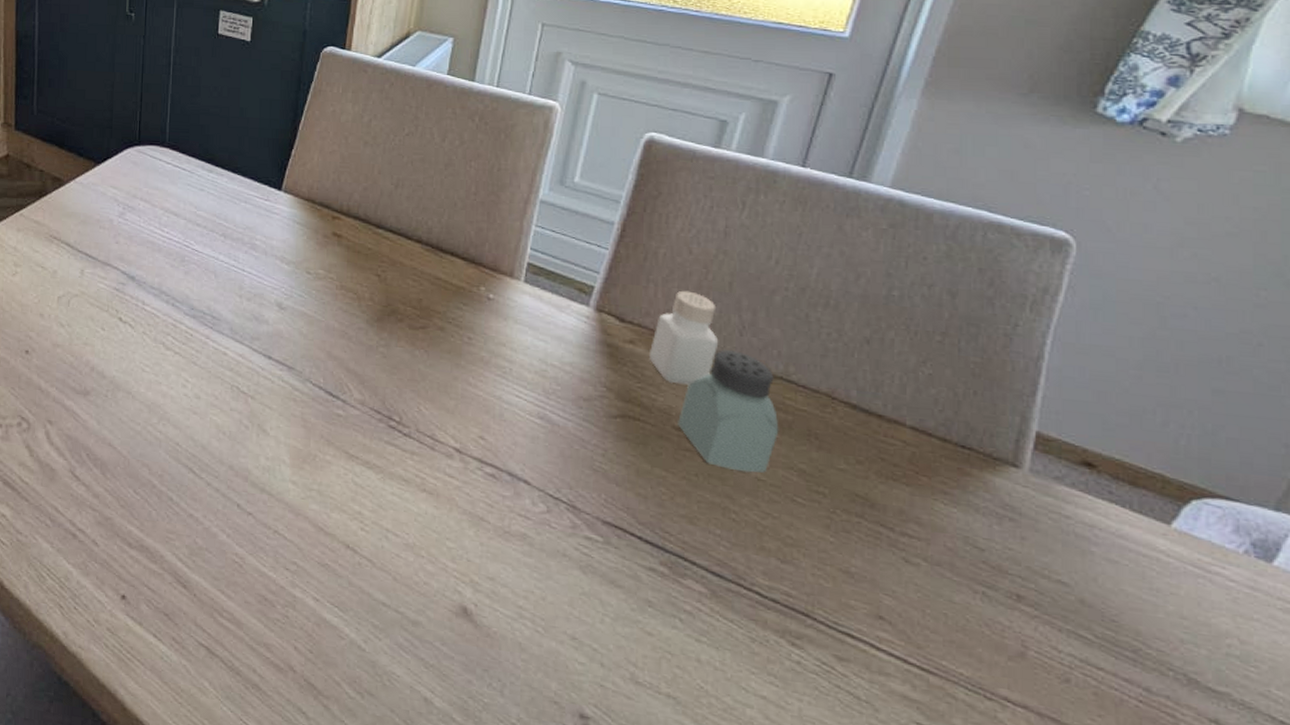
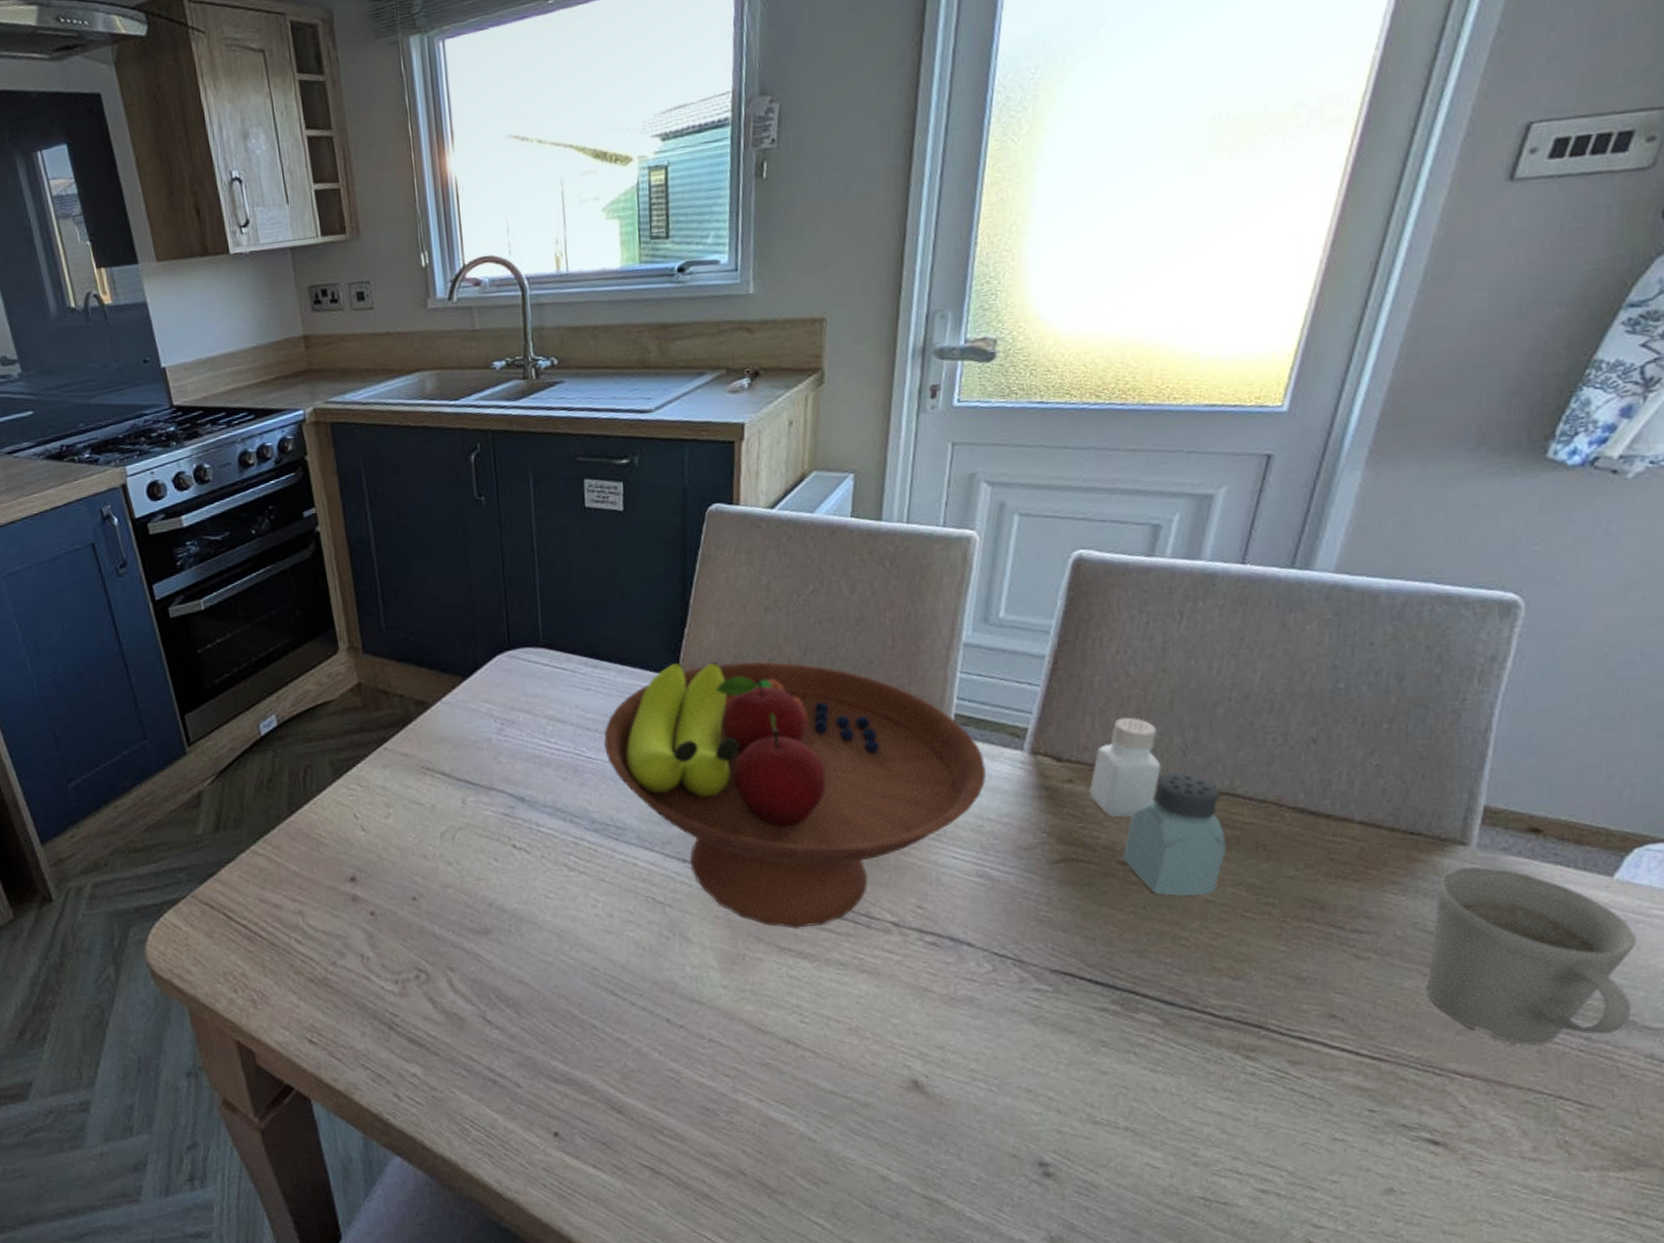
fruit bowl: none [210,178,552,440] -> present [604,661,986,929]
mug: none [977,489,1198,689] -> present [1426,866,1637,1045]

